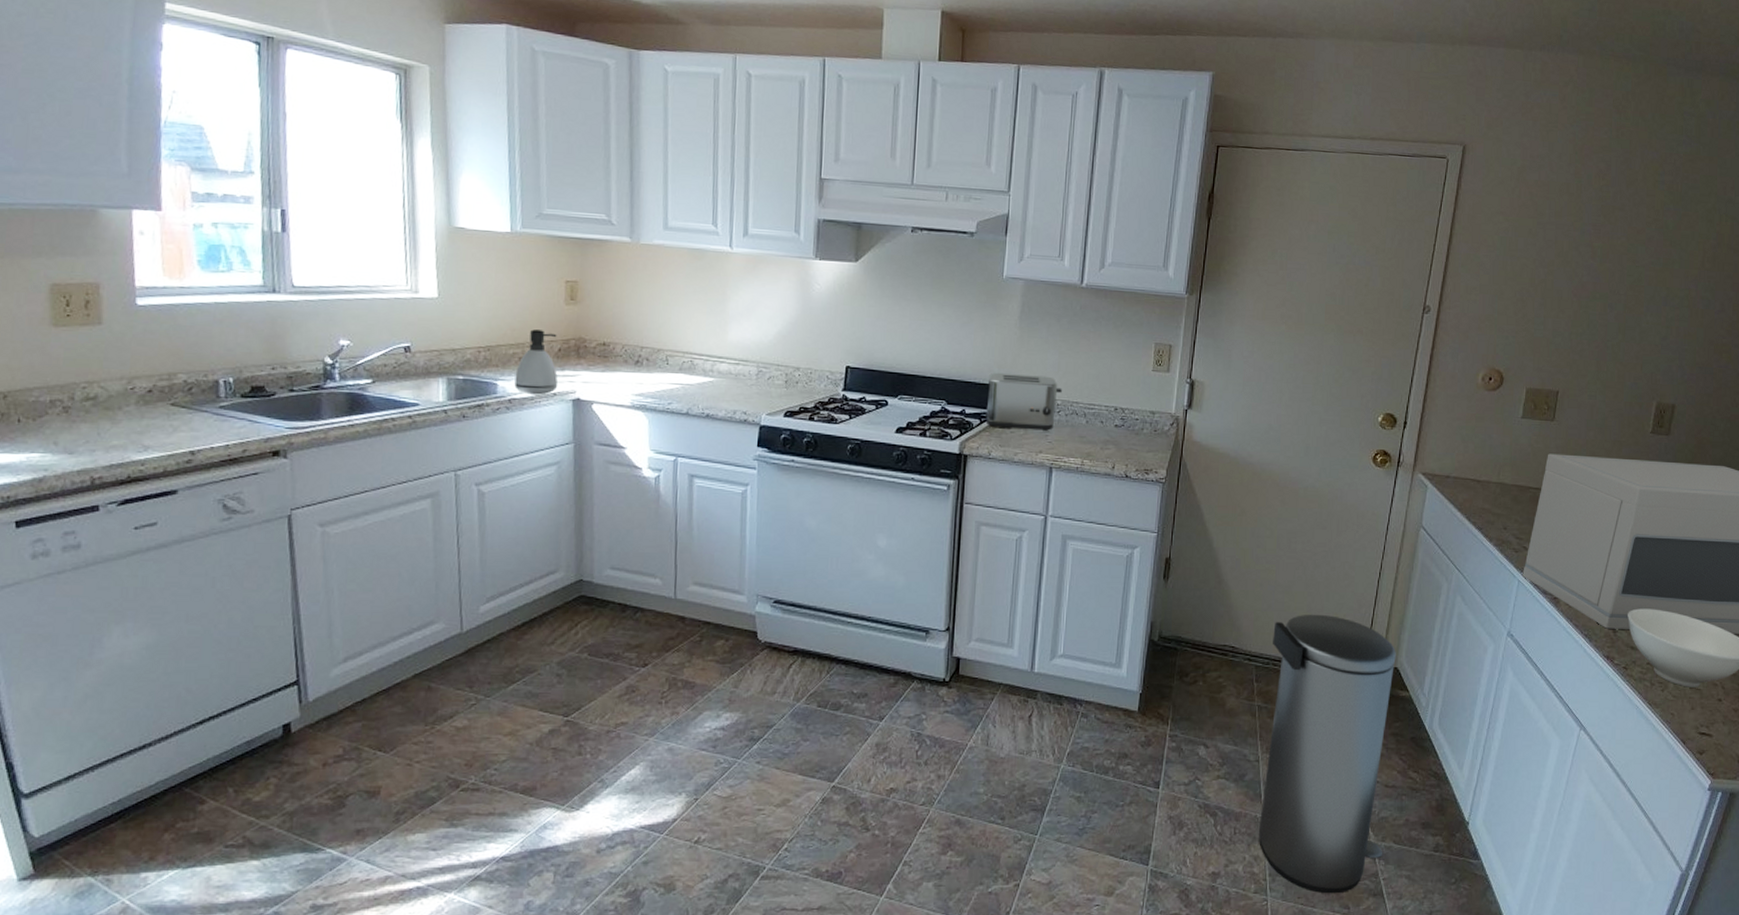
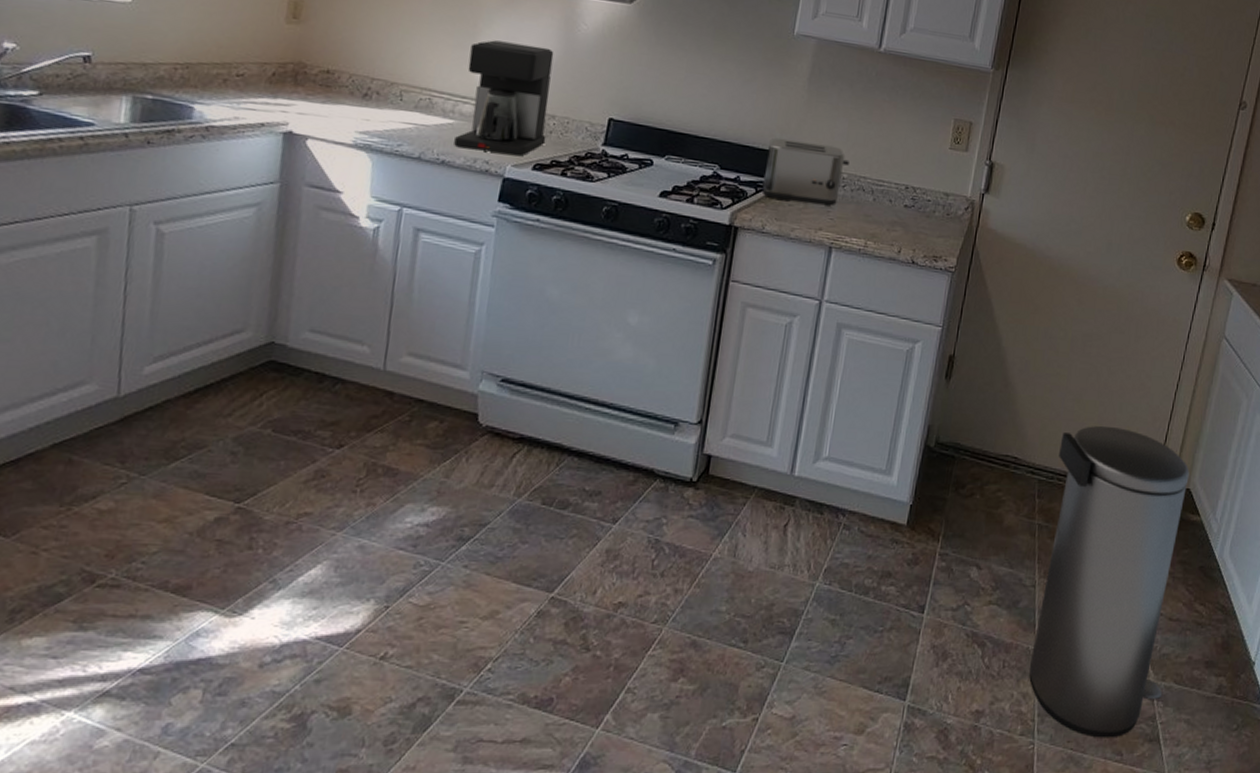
soap dispenser: present [514,329,558,395] -> none [214,48,273,125]
coffee maker: none [715,305,794,406] -> present [454,40,554,156]

